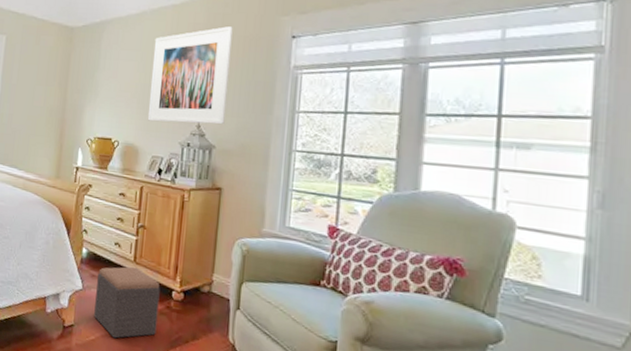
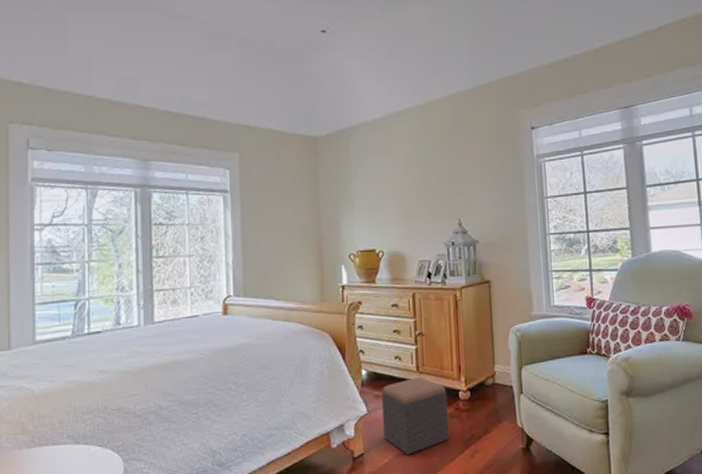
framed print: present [147,26,233,125] -> none [405,123,483,226]

